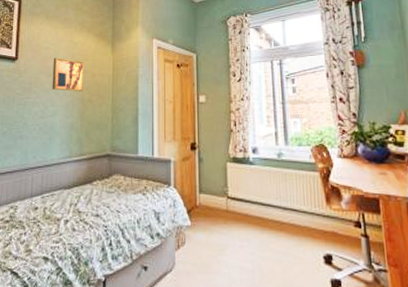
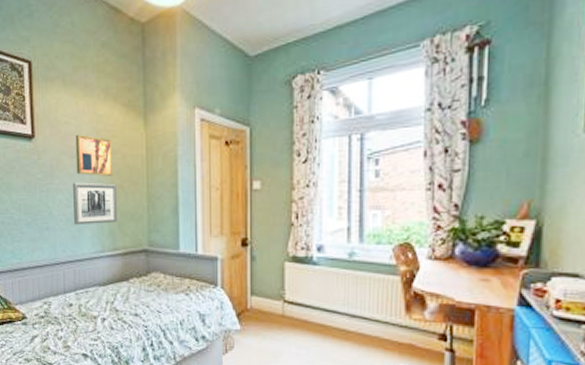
wall art: none [46,97,86,134] -> present [73,182,117,225]

